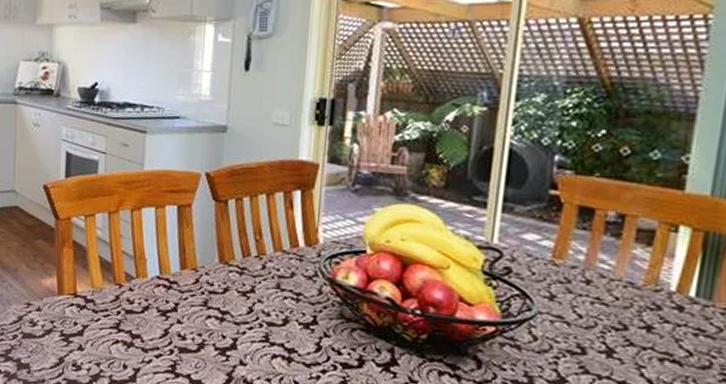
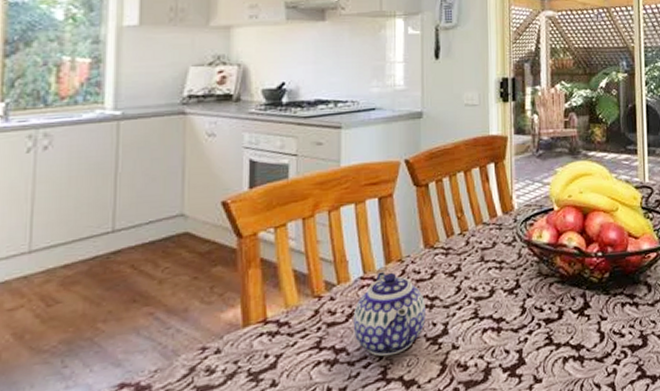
teapot: none [148,275,216,354] -> present [353,271,425,357]

